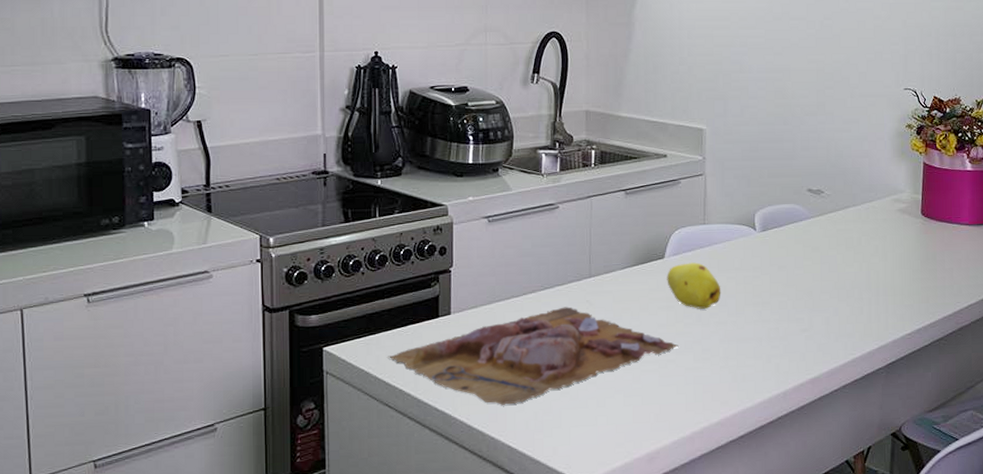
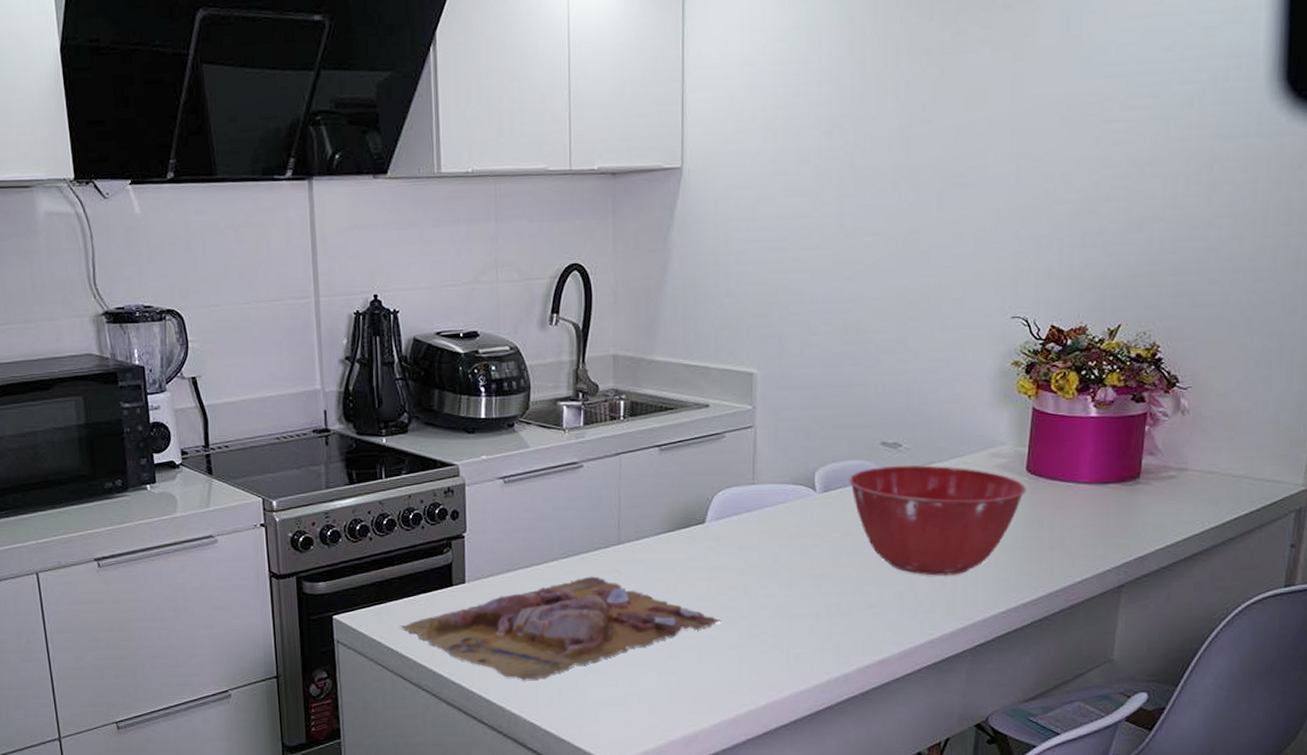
fruit: present [667,262,721,309] -> none [708,528,772,580]
mixing bowl: none [782,209,922,303] -> present [848,465,1026,576]

